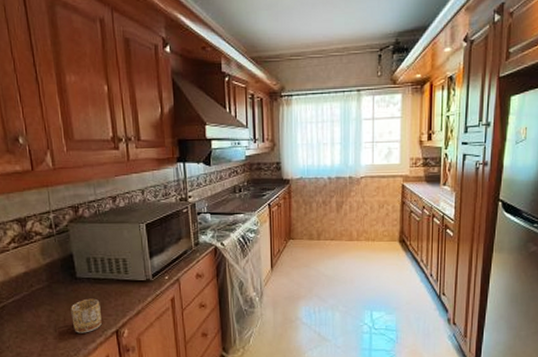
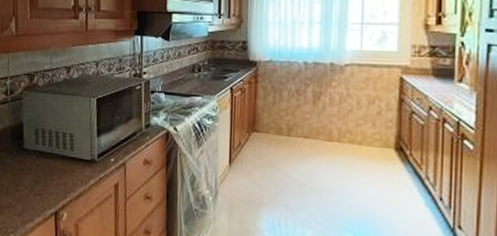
mug: present [71,298,102,333] -> none [14,172,43,210]

